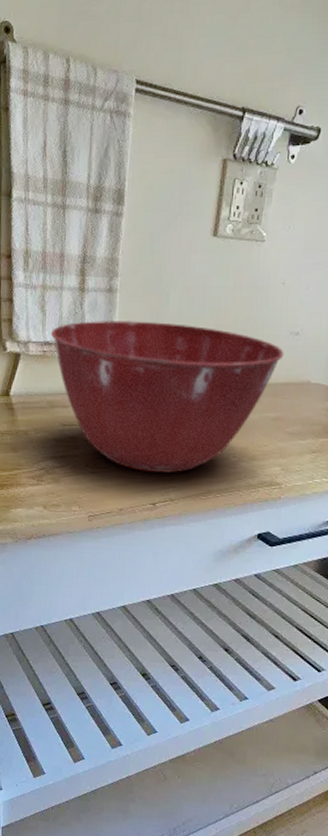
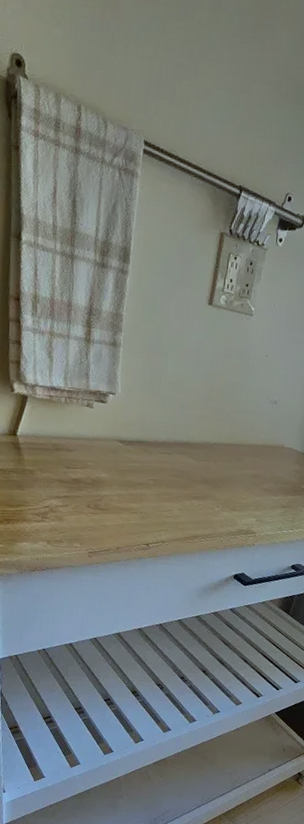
mixing bowl: present [50,321,284,473] -> none [57,371,264,518]

